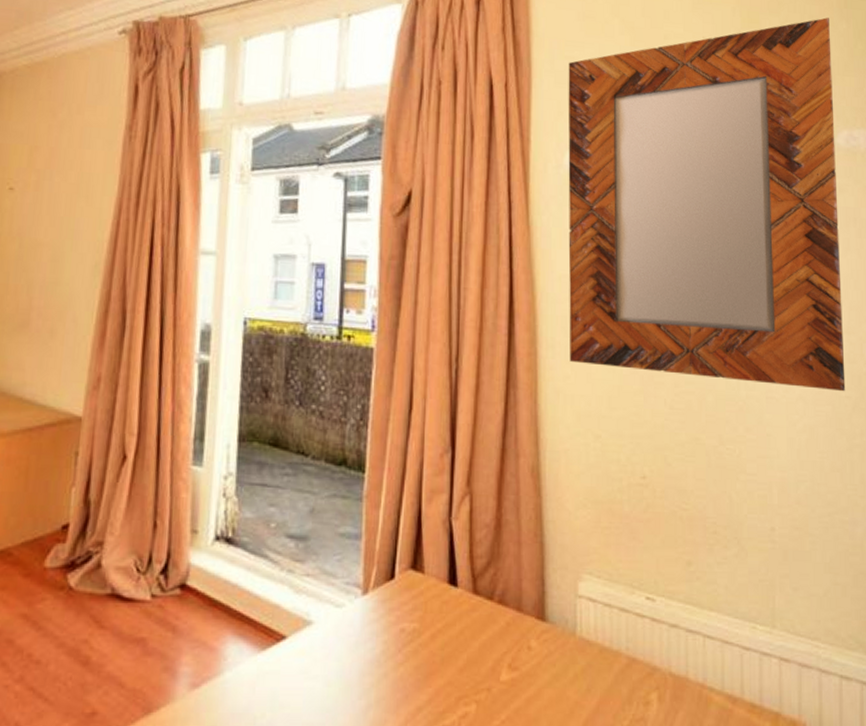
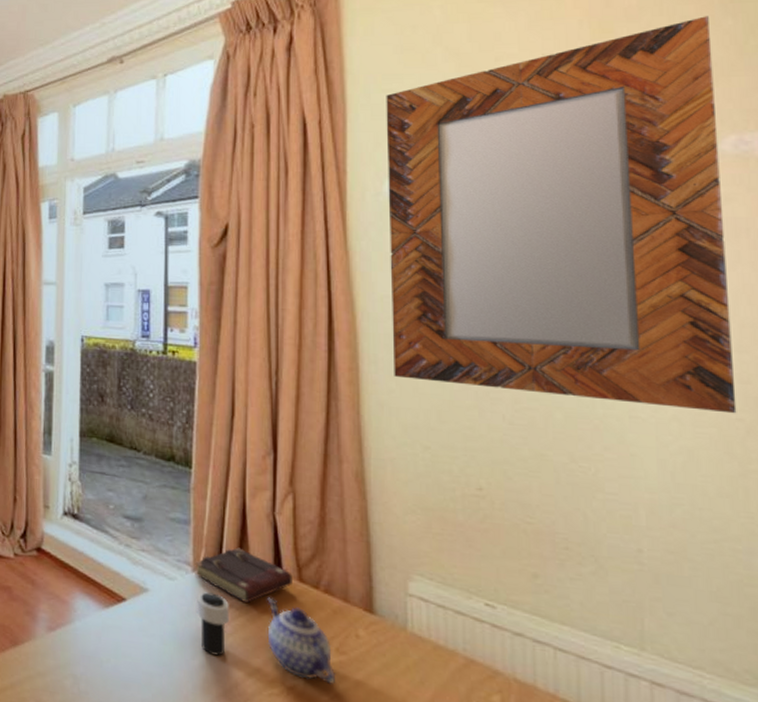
book: none [365,561,468,624] -> present [195,547,294,603]
cup: none [365,617,401,691] -> present [196,592,229,656]
teapot: none [440,615,508,706] -> present [267,597,336,684]

